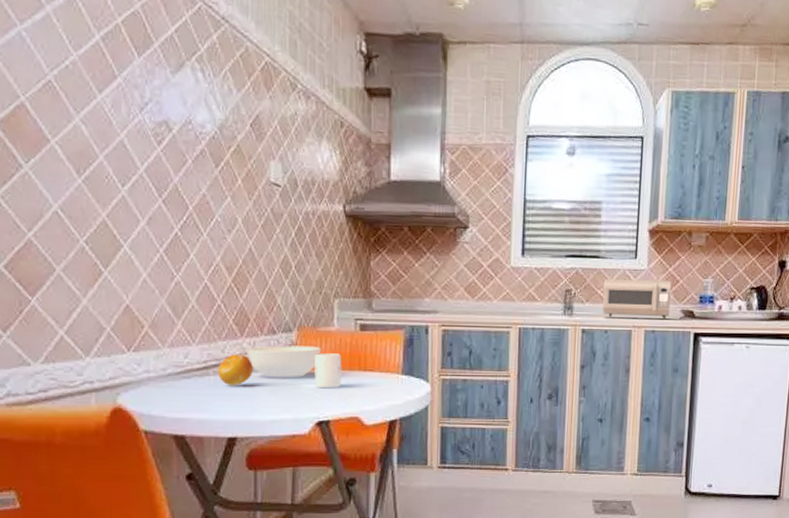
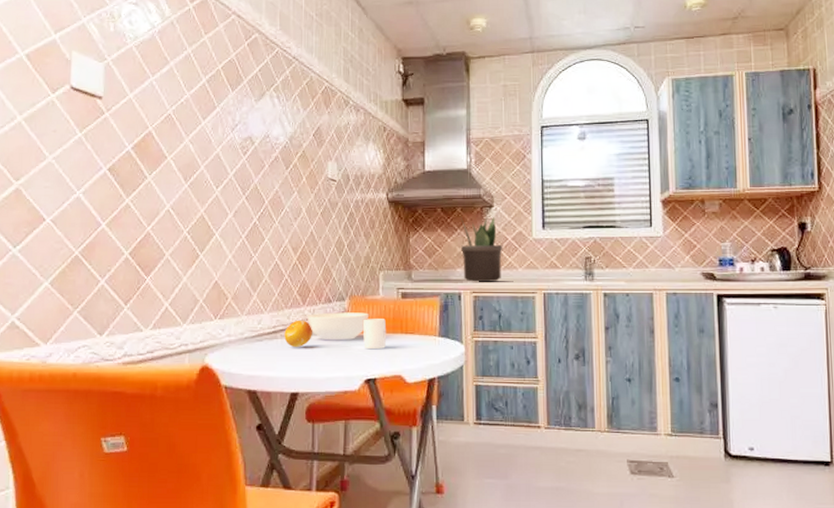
planter: none [430,237,478,315] -> present [460,216,503,282]
microwave: present [602,279,672,319] -> none [621,245,690,281]

